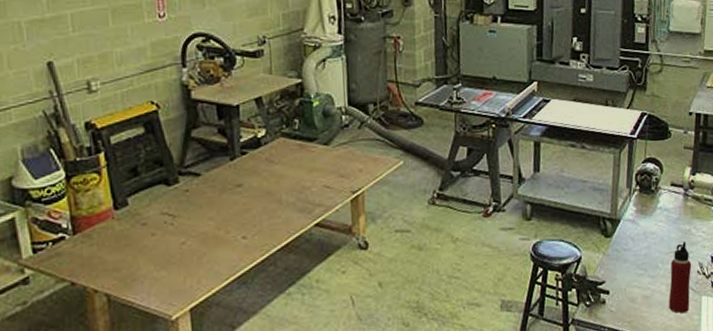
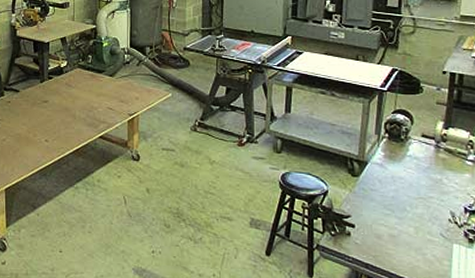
water bottle: present [669,242,692,313] -> none [417,190,443,256]

